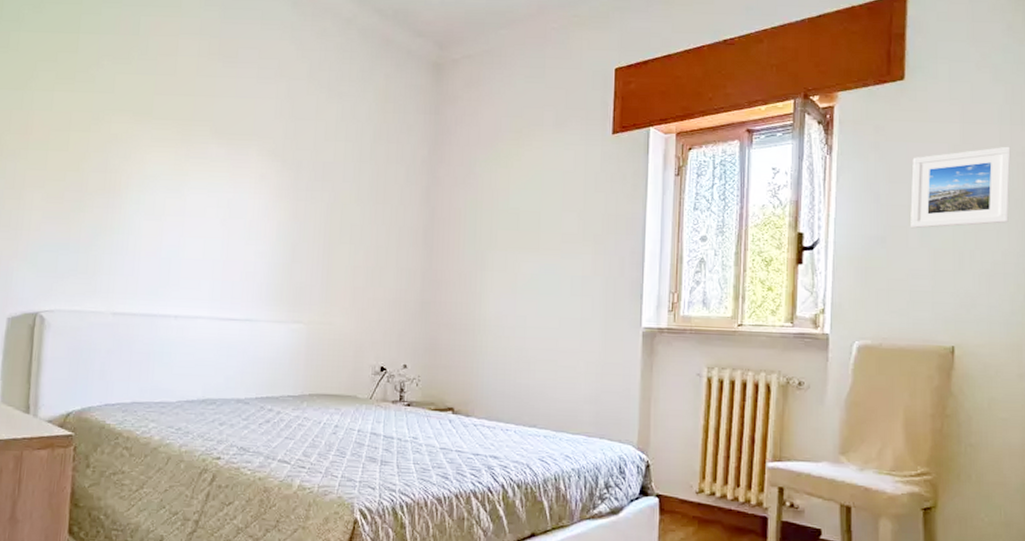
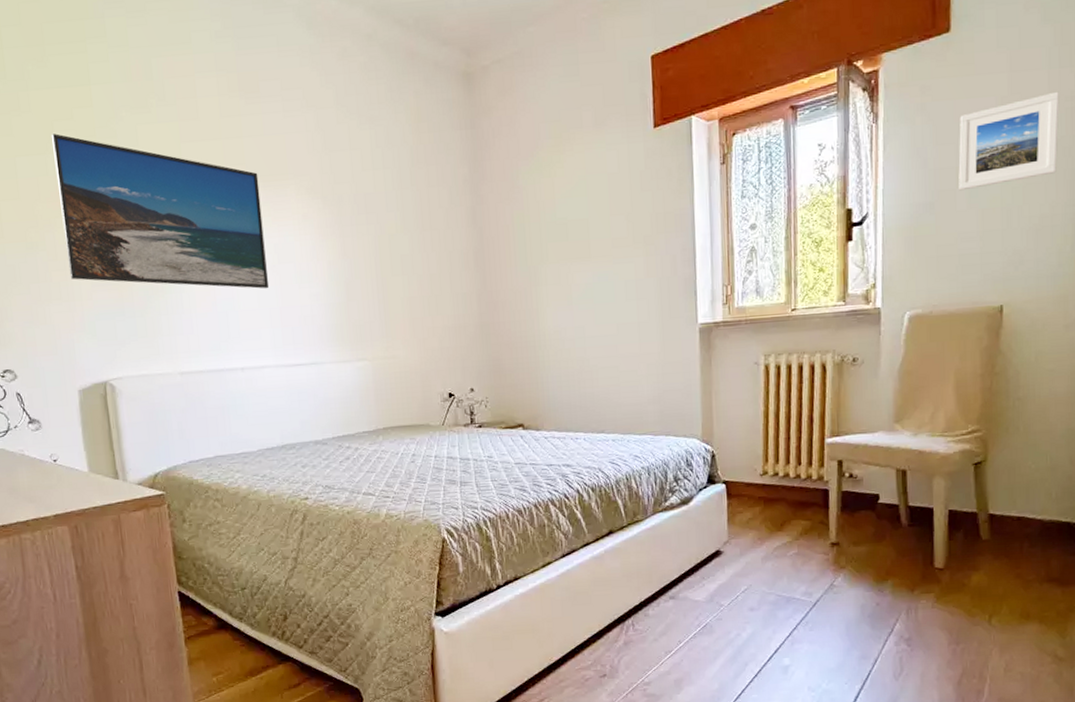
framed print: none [22,72,224,241] -> present [51,133,268,289]

